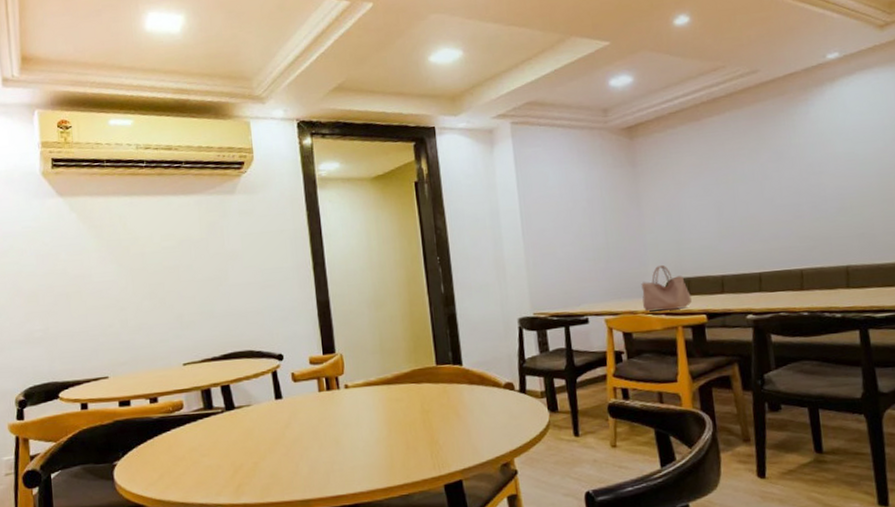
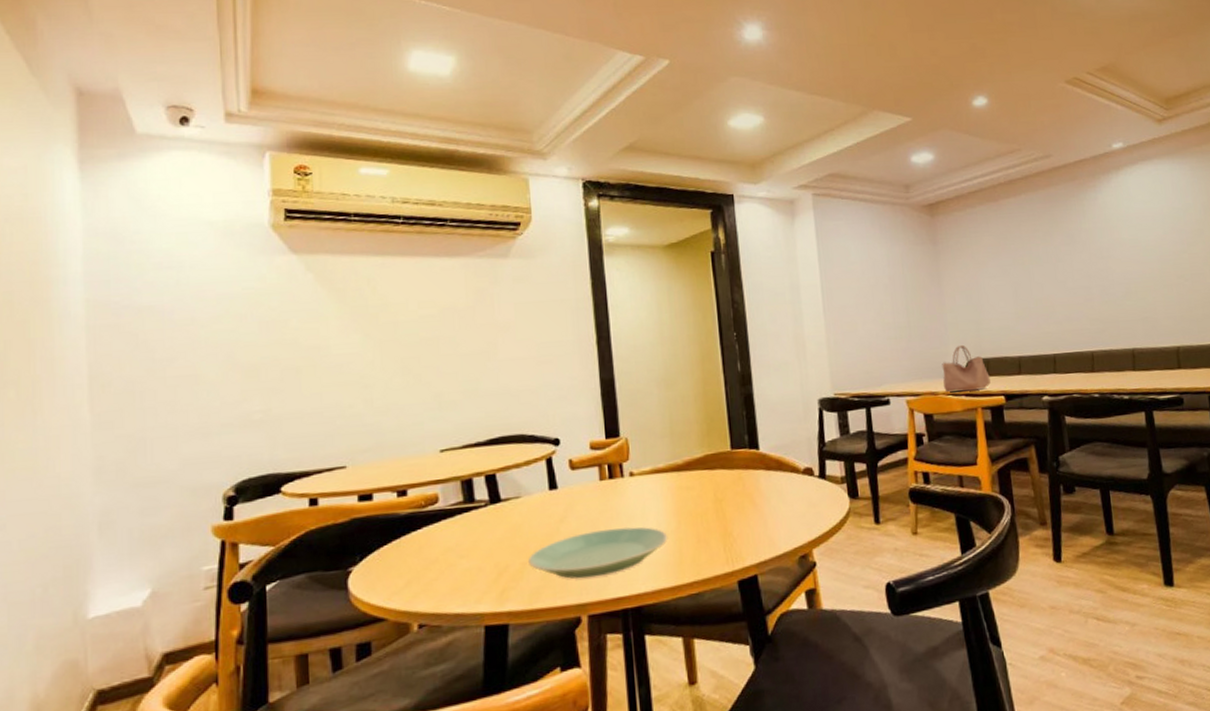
plate: none [259,433,380,478] -> present [528,527,668,579]

